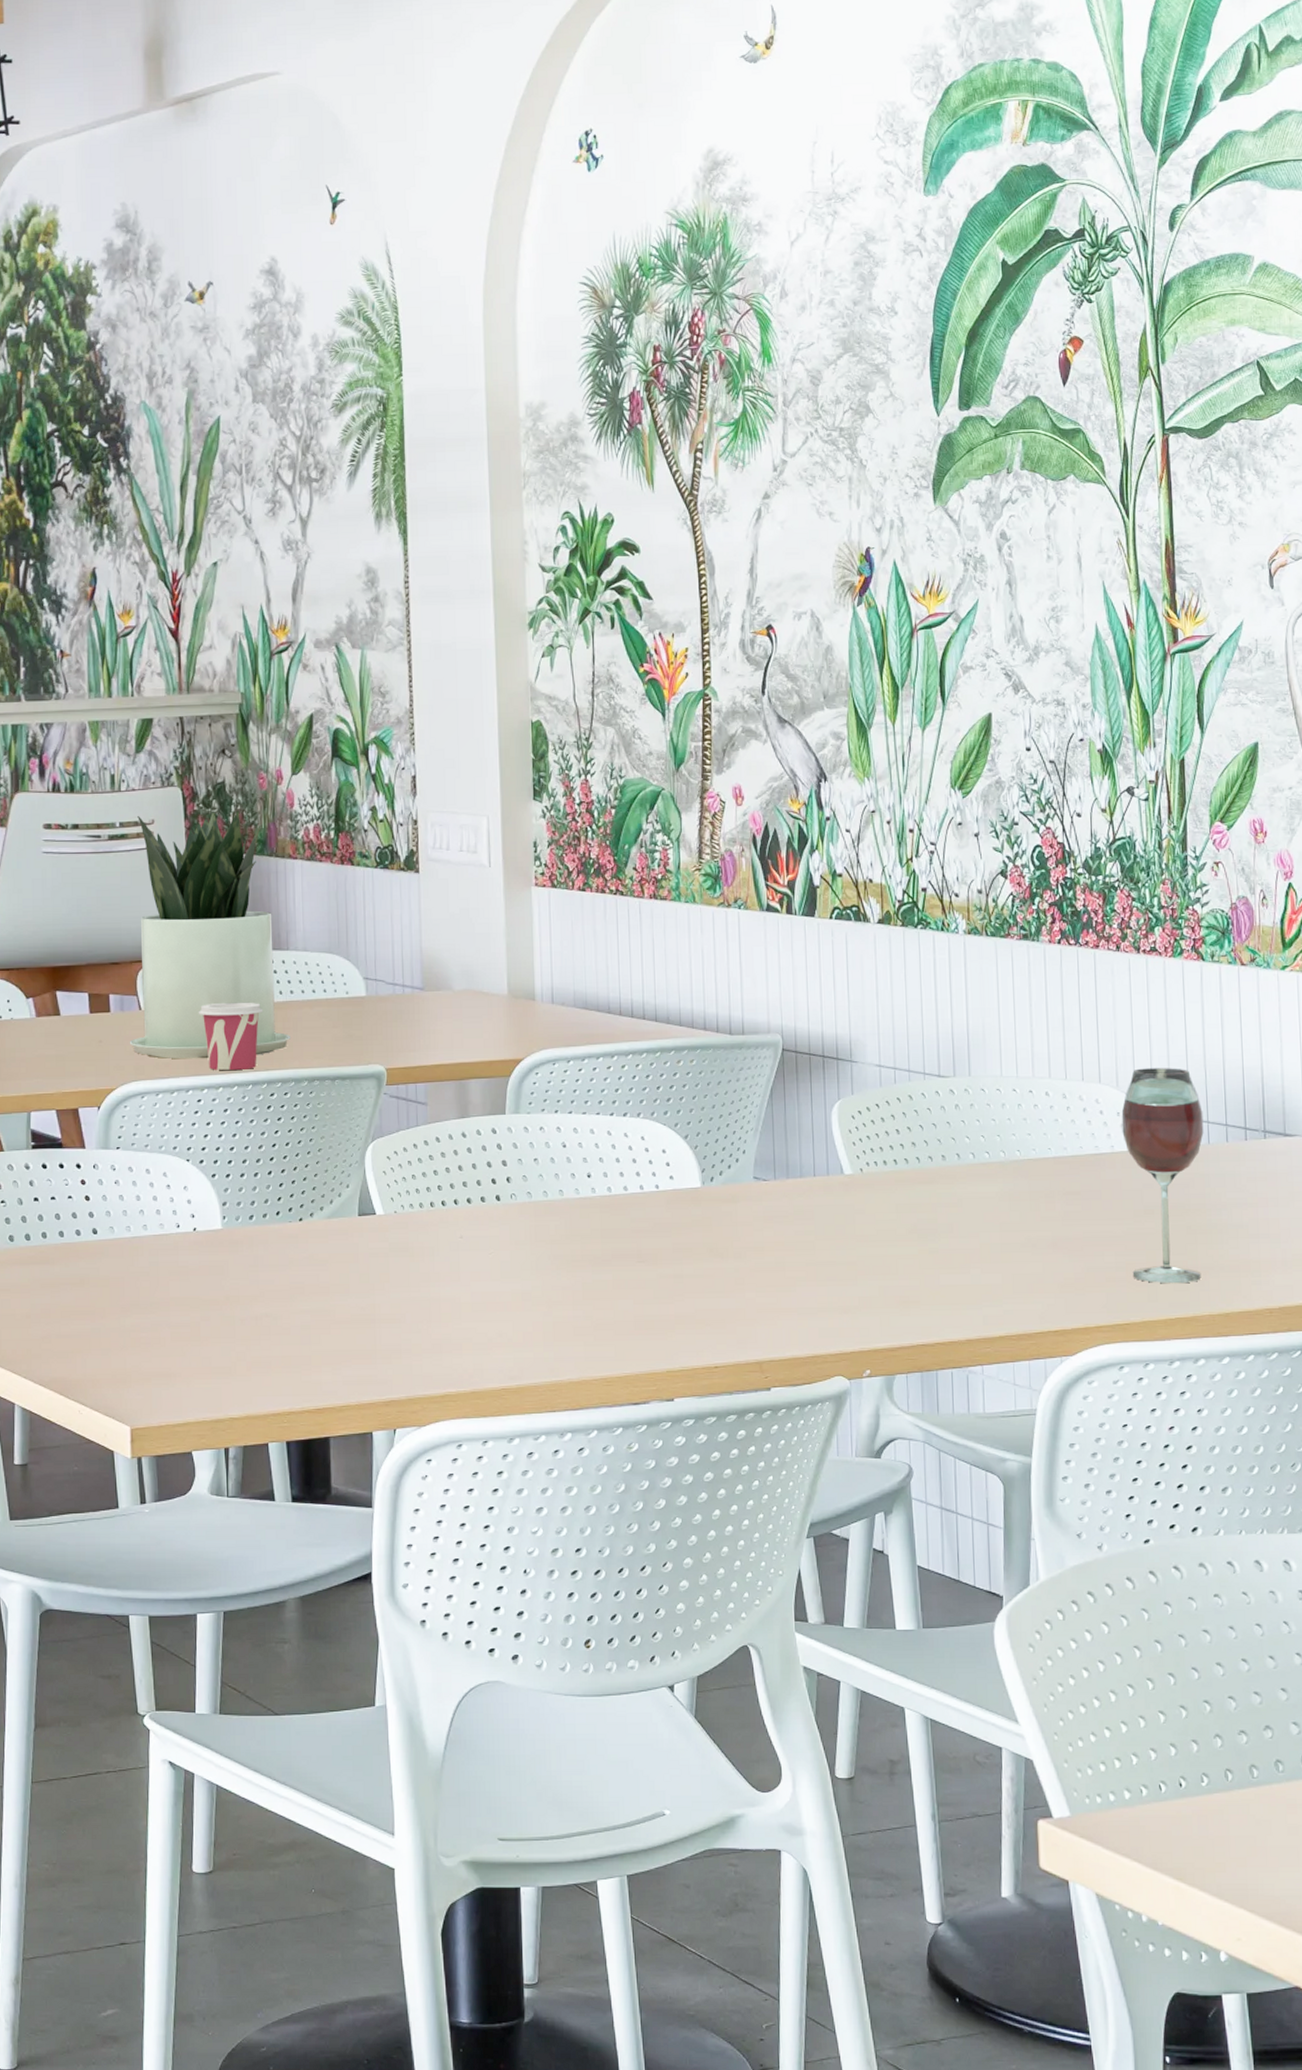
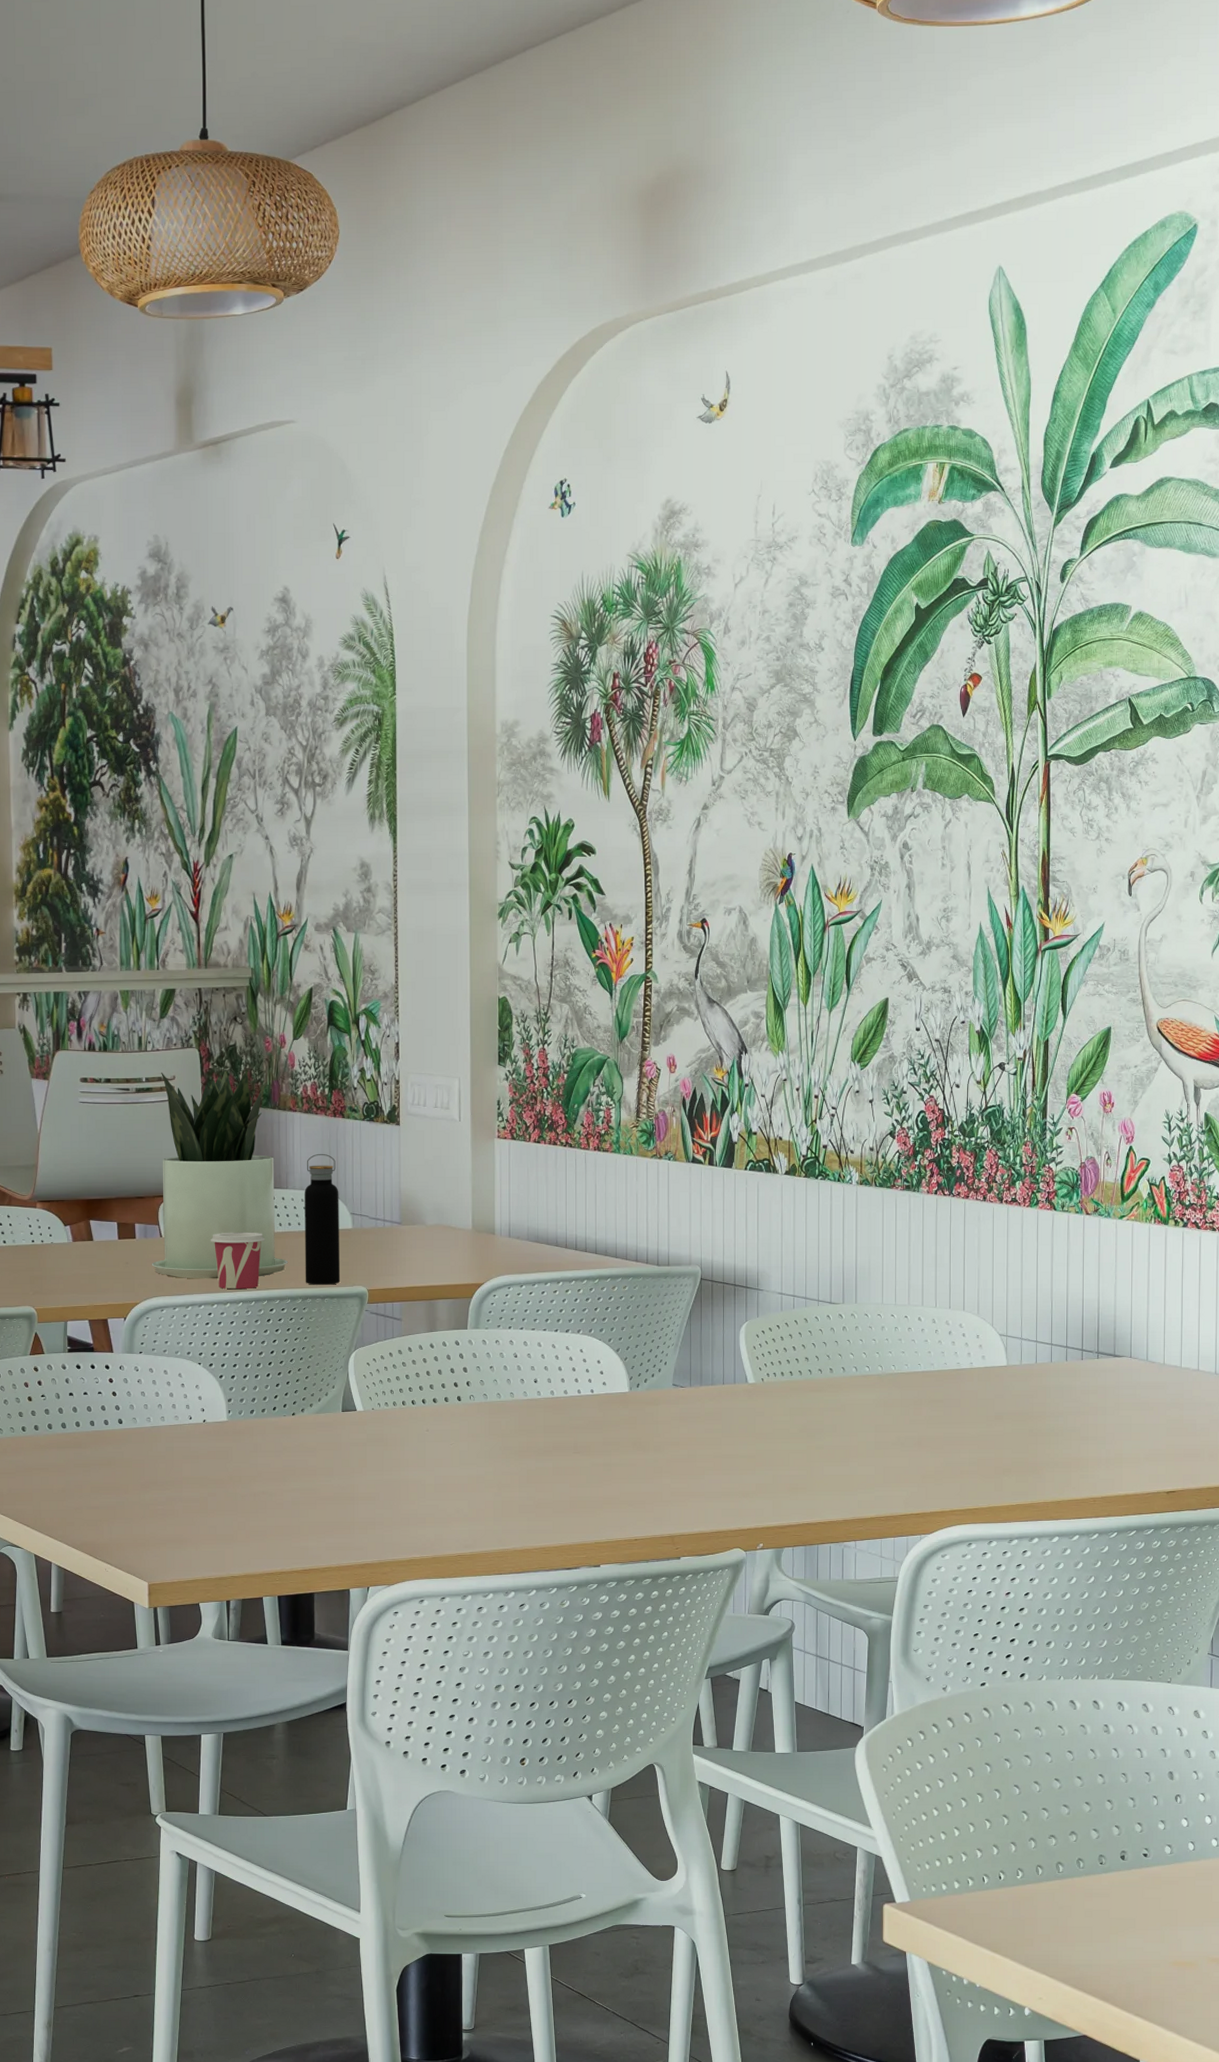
water bottle: none [308,907,353,1064] -> present [304,1153,341,1285]
wineglass: present [1121,1068,1204,1284] -> none [980,1299,1048,1477]

